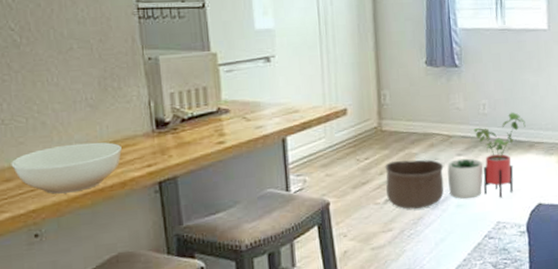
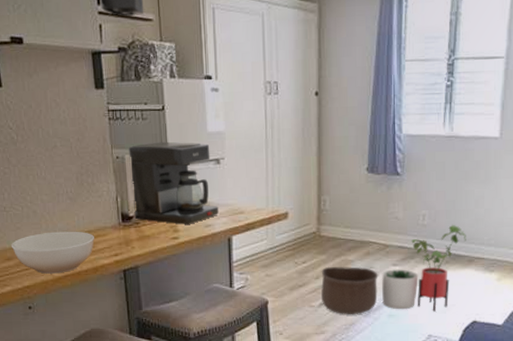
coffee maker: none [163,40,270,128] -> present [128,141,218,224]

